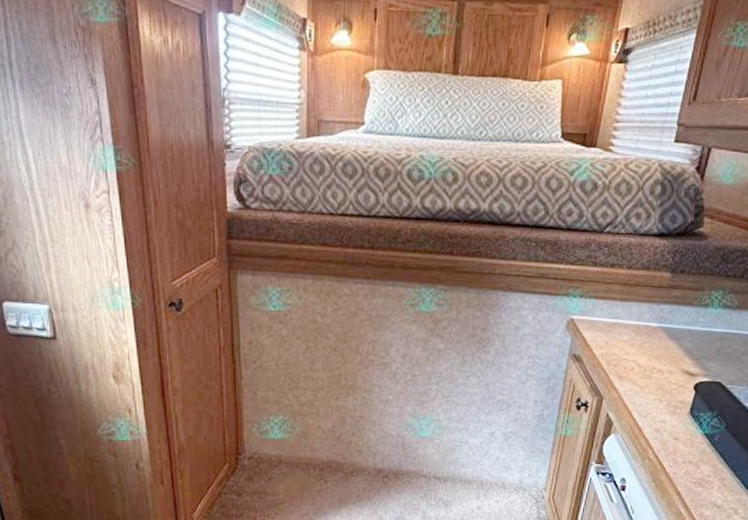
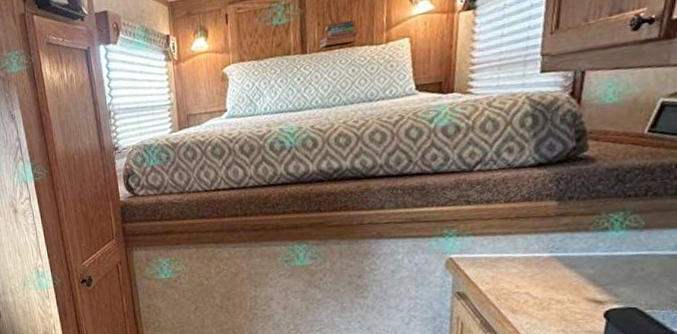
books: none [472,46,512,75] -> present [319,20,357,50]

